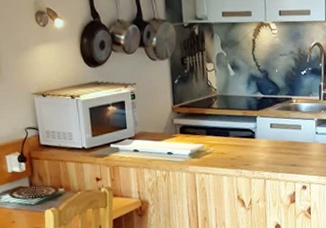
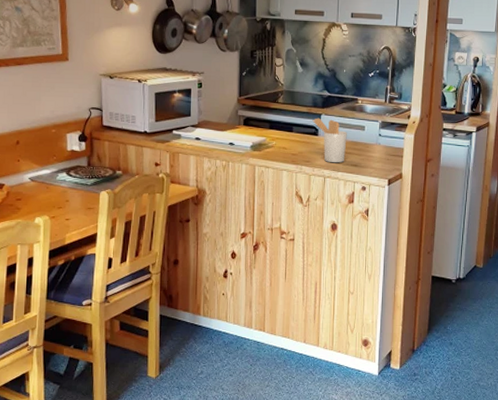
utensil holder: none [248,120,284,165] -> present [312,118,347,163]

